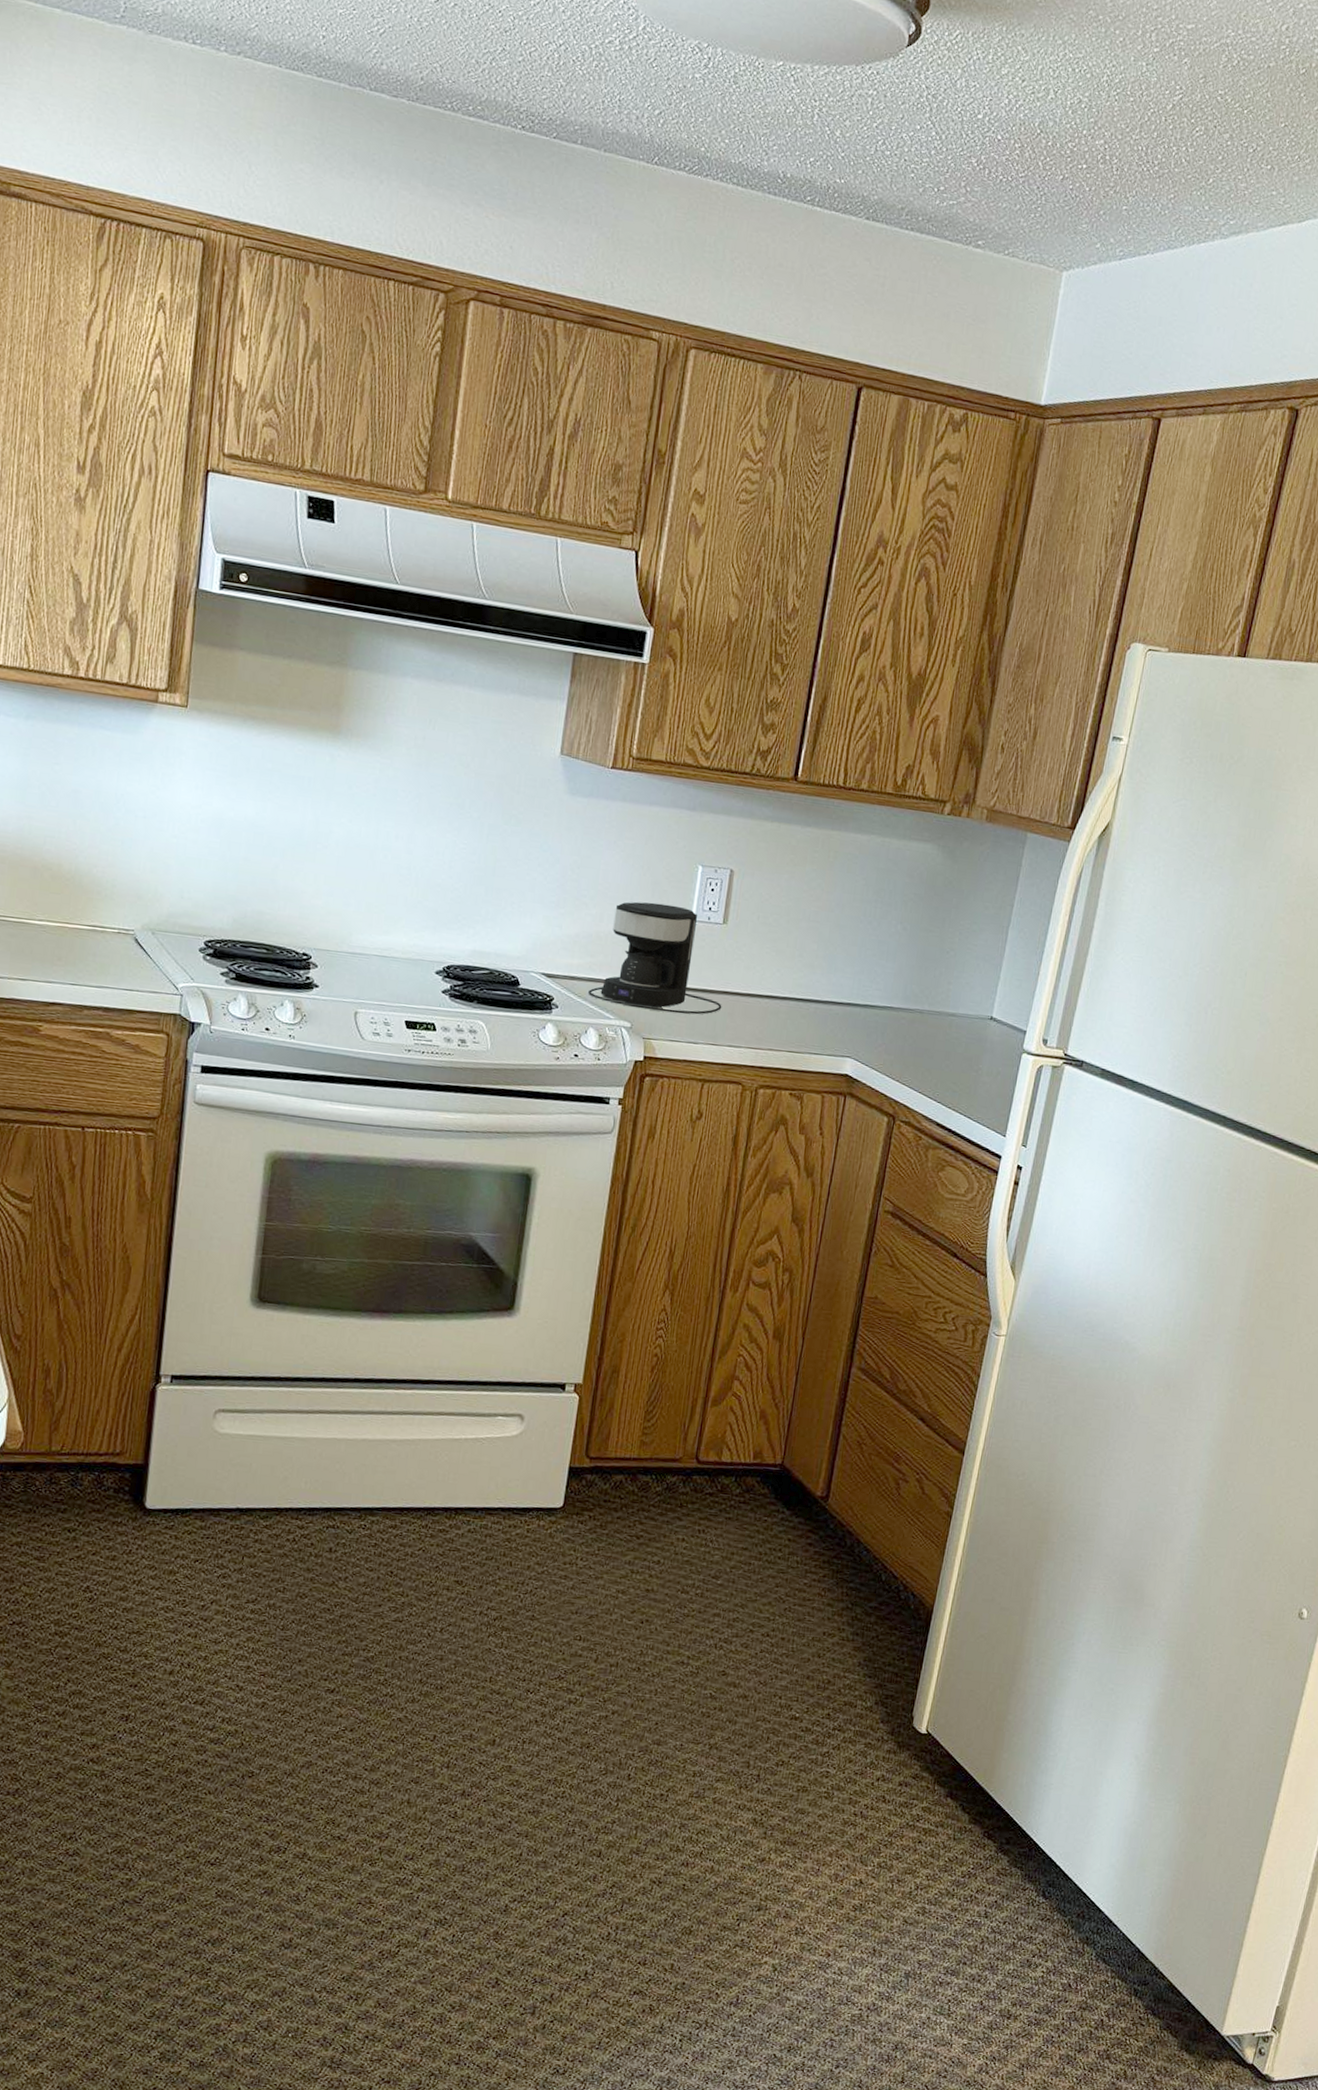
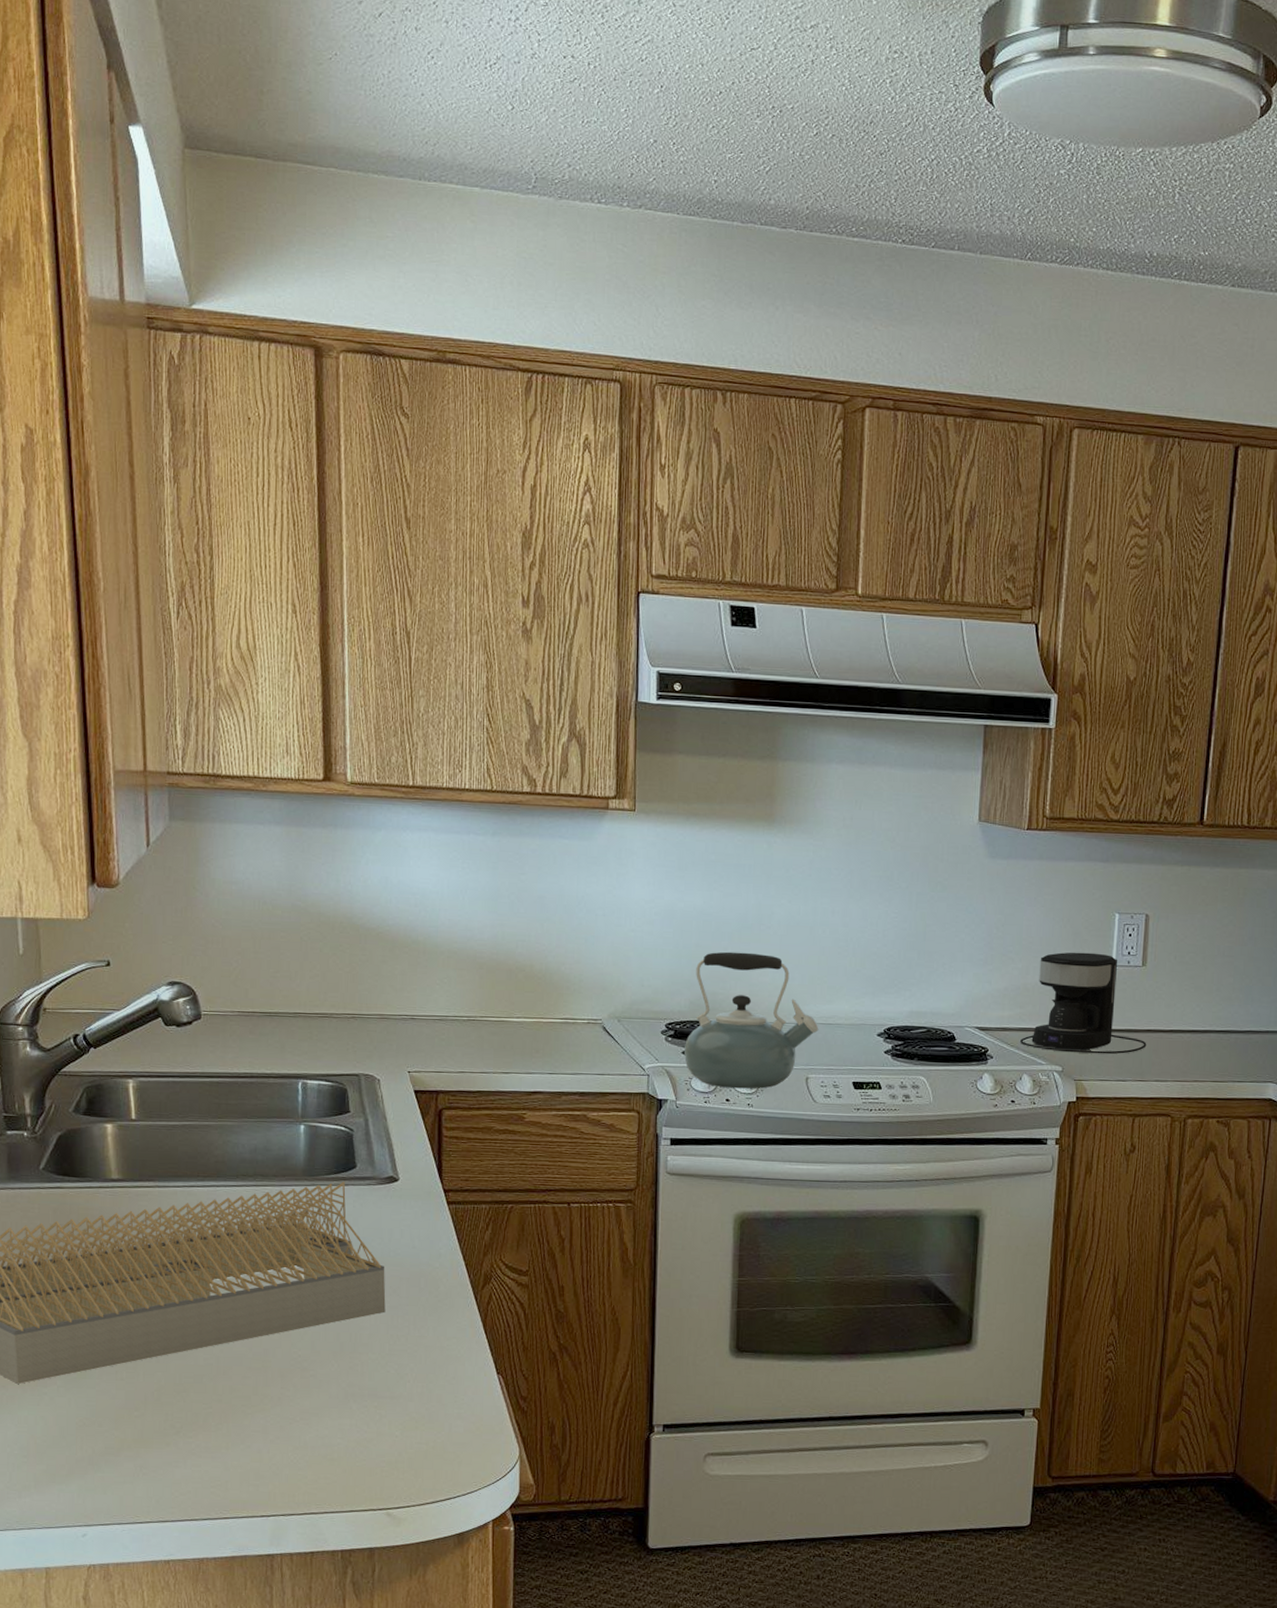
kettle: none [223,868,373,1020] -> present [684,951,819,1089]

